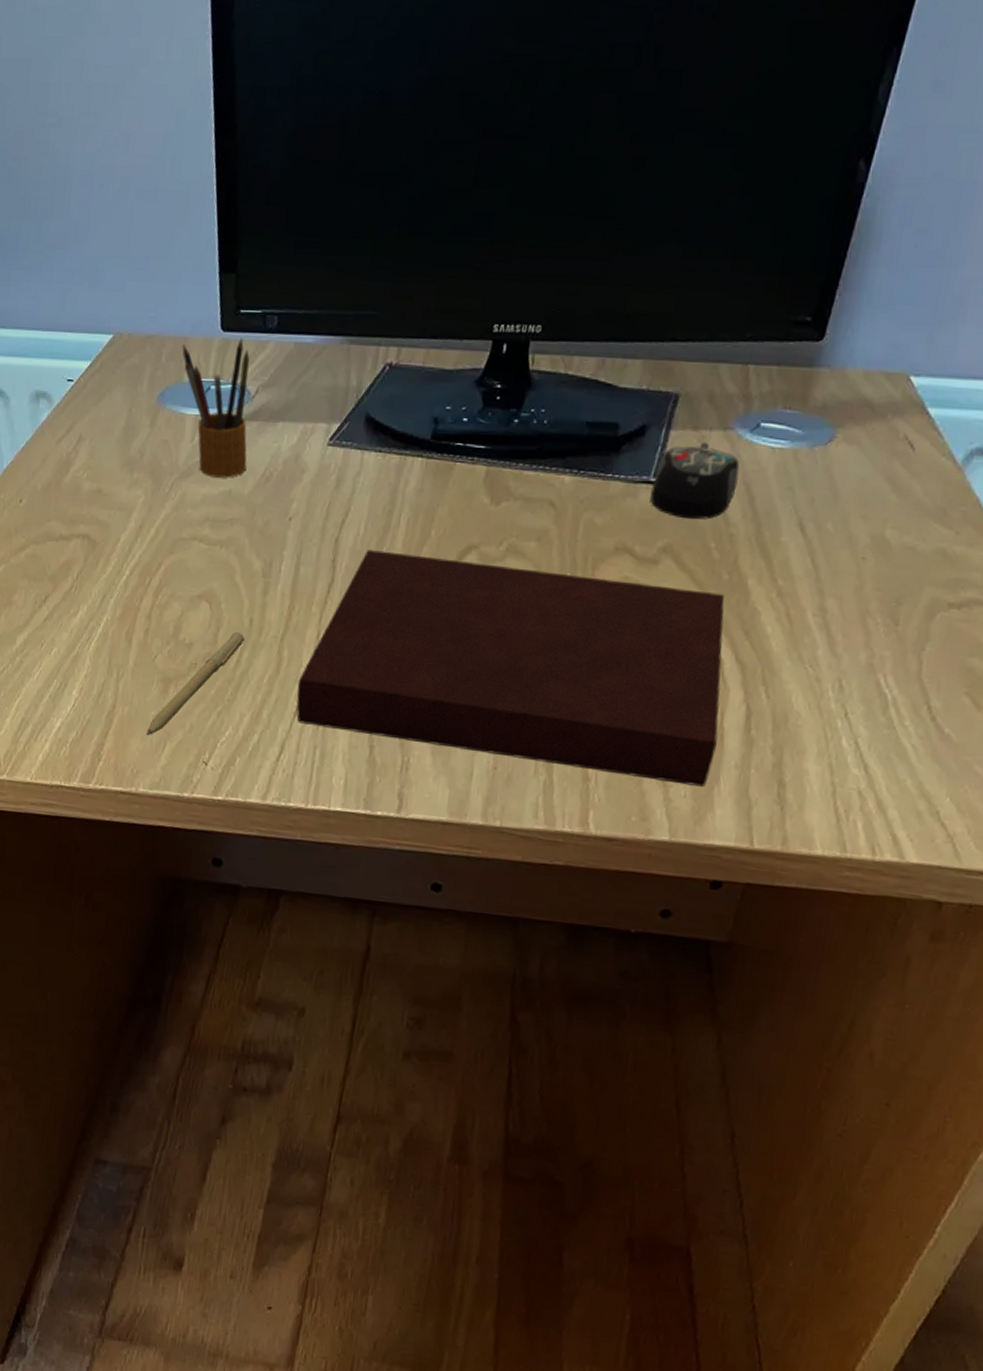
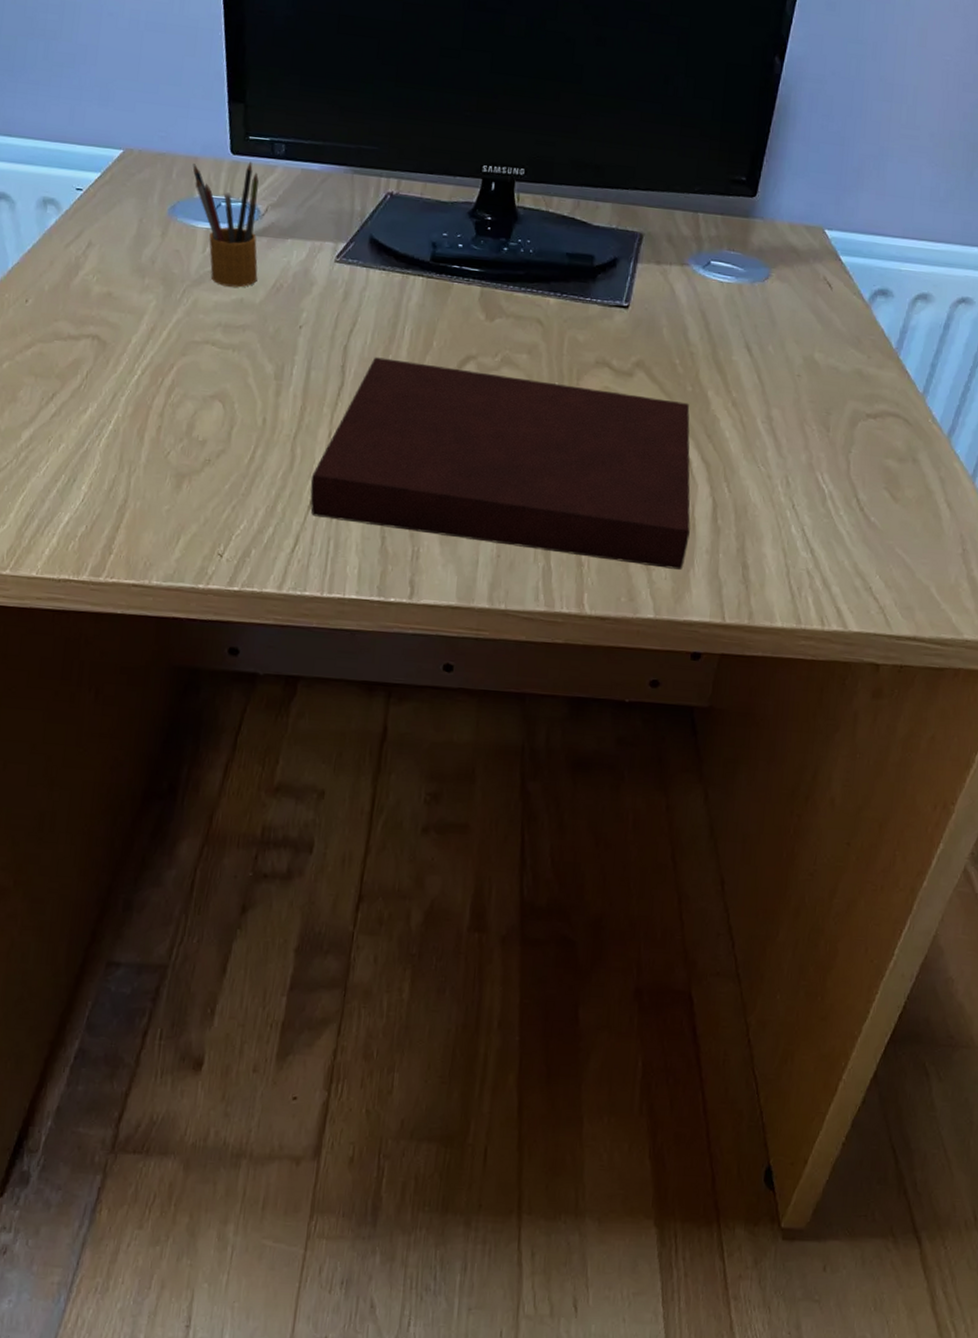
pencil: present [146,631,245,736] -> none [159,430,259,530]
computer mouse: present [650,441,740,520] -> none [623,274,696,340]

